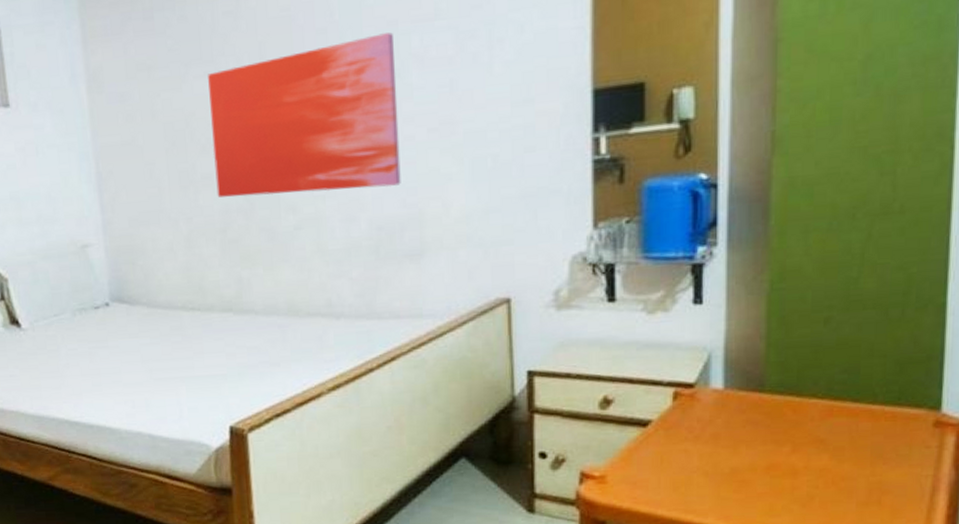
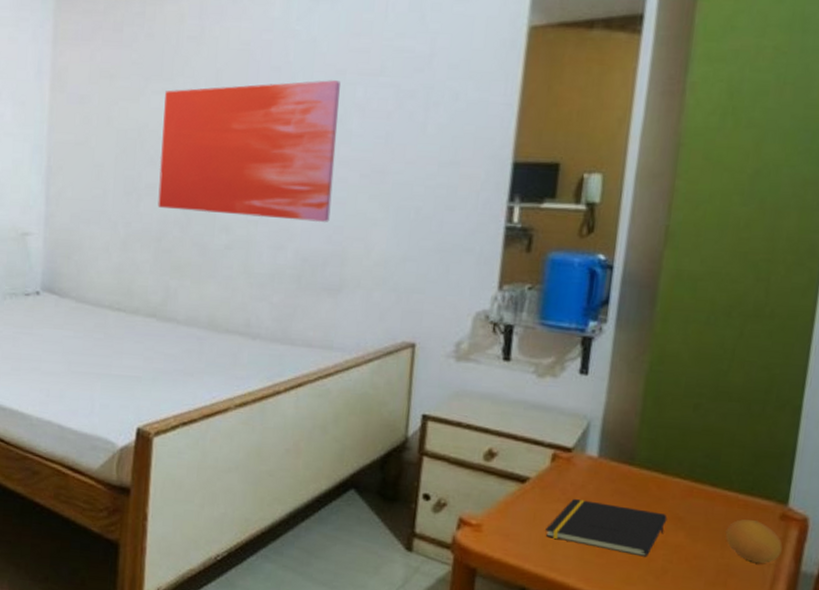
notepad: none [675,435,808,486] -> present [546,498,668,557]
fruit: none [874,431,939,476] -> present [725,519,782,563]

